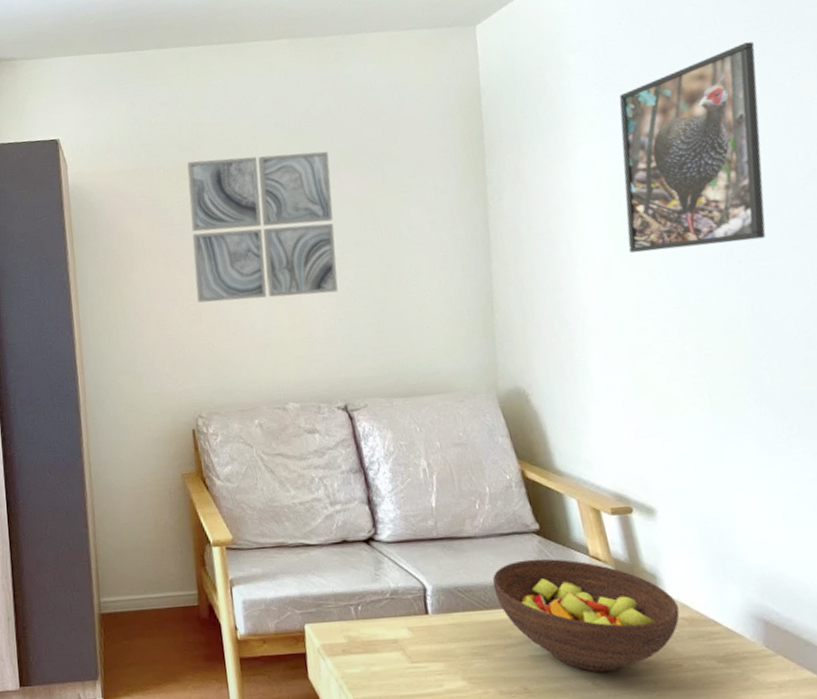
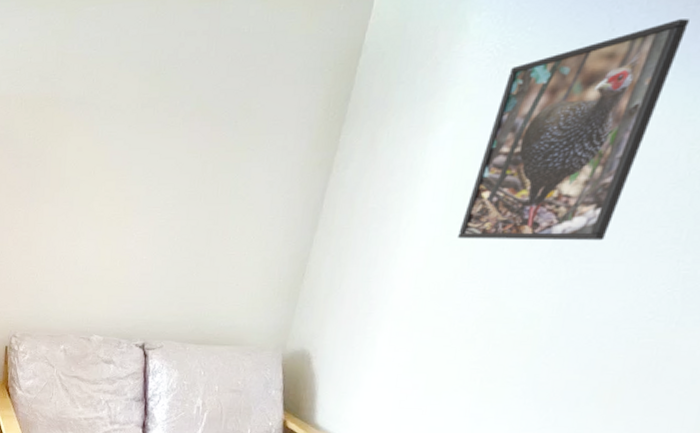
wall art: present [187,151,338,303] -> none [30,93,186,241]

